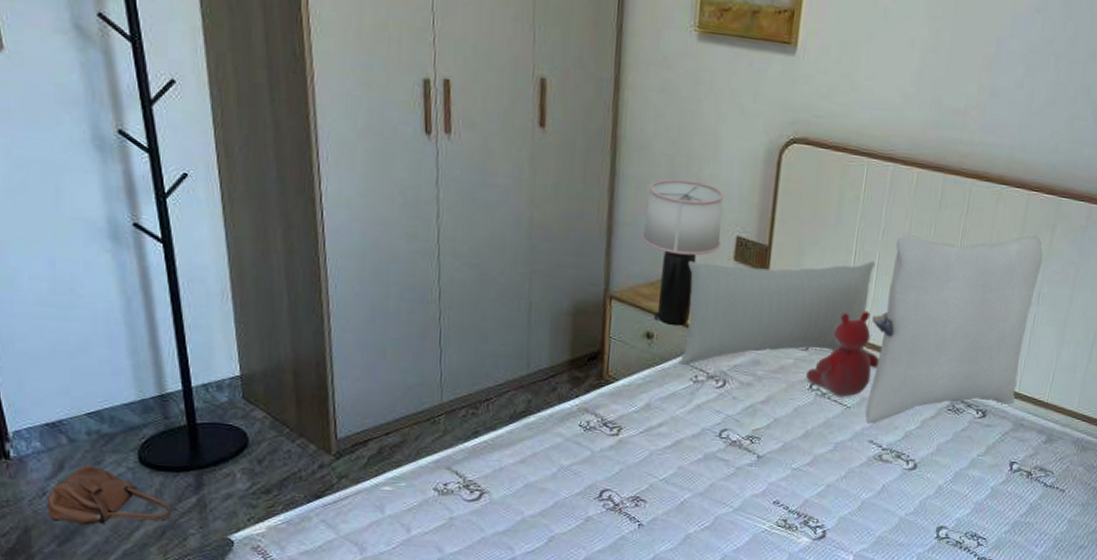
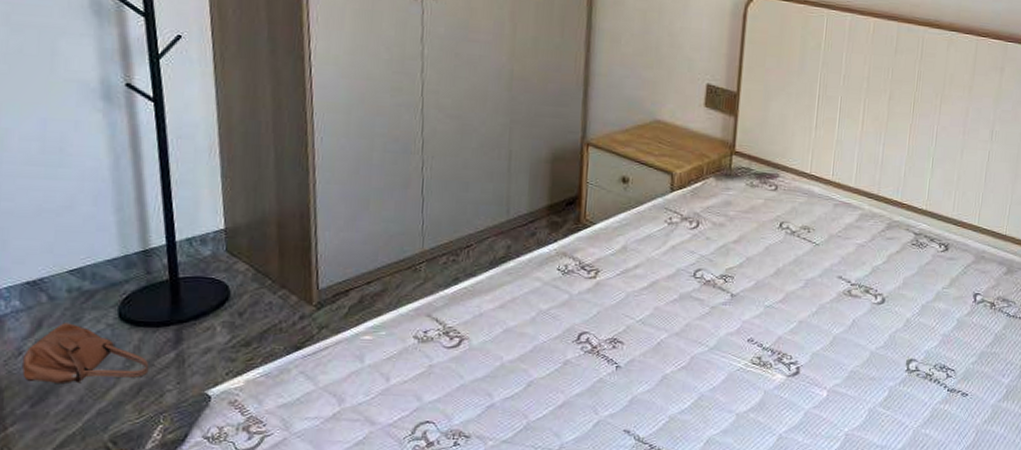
table lamp: present [641,179,724,326] -> none [616,31,694,170]
pillow: present [680,260,875,365] -> none [655,104,837,207]
stuffed bear: present [805,310,879,397] -> none [775,151,845,234]
pillow: present [865,233,1046,424] -> none [833,75,996,260]

